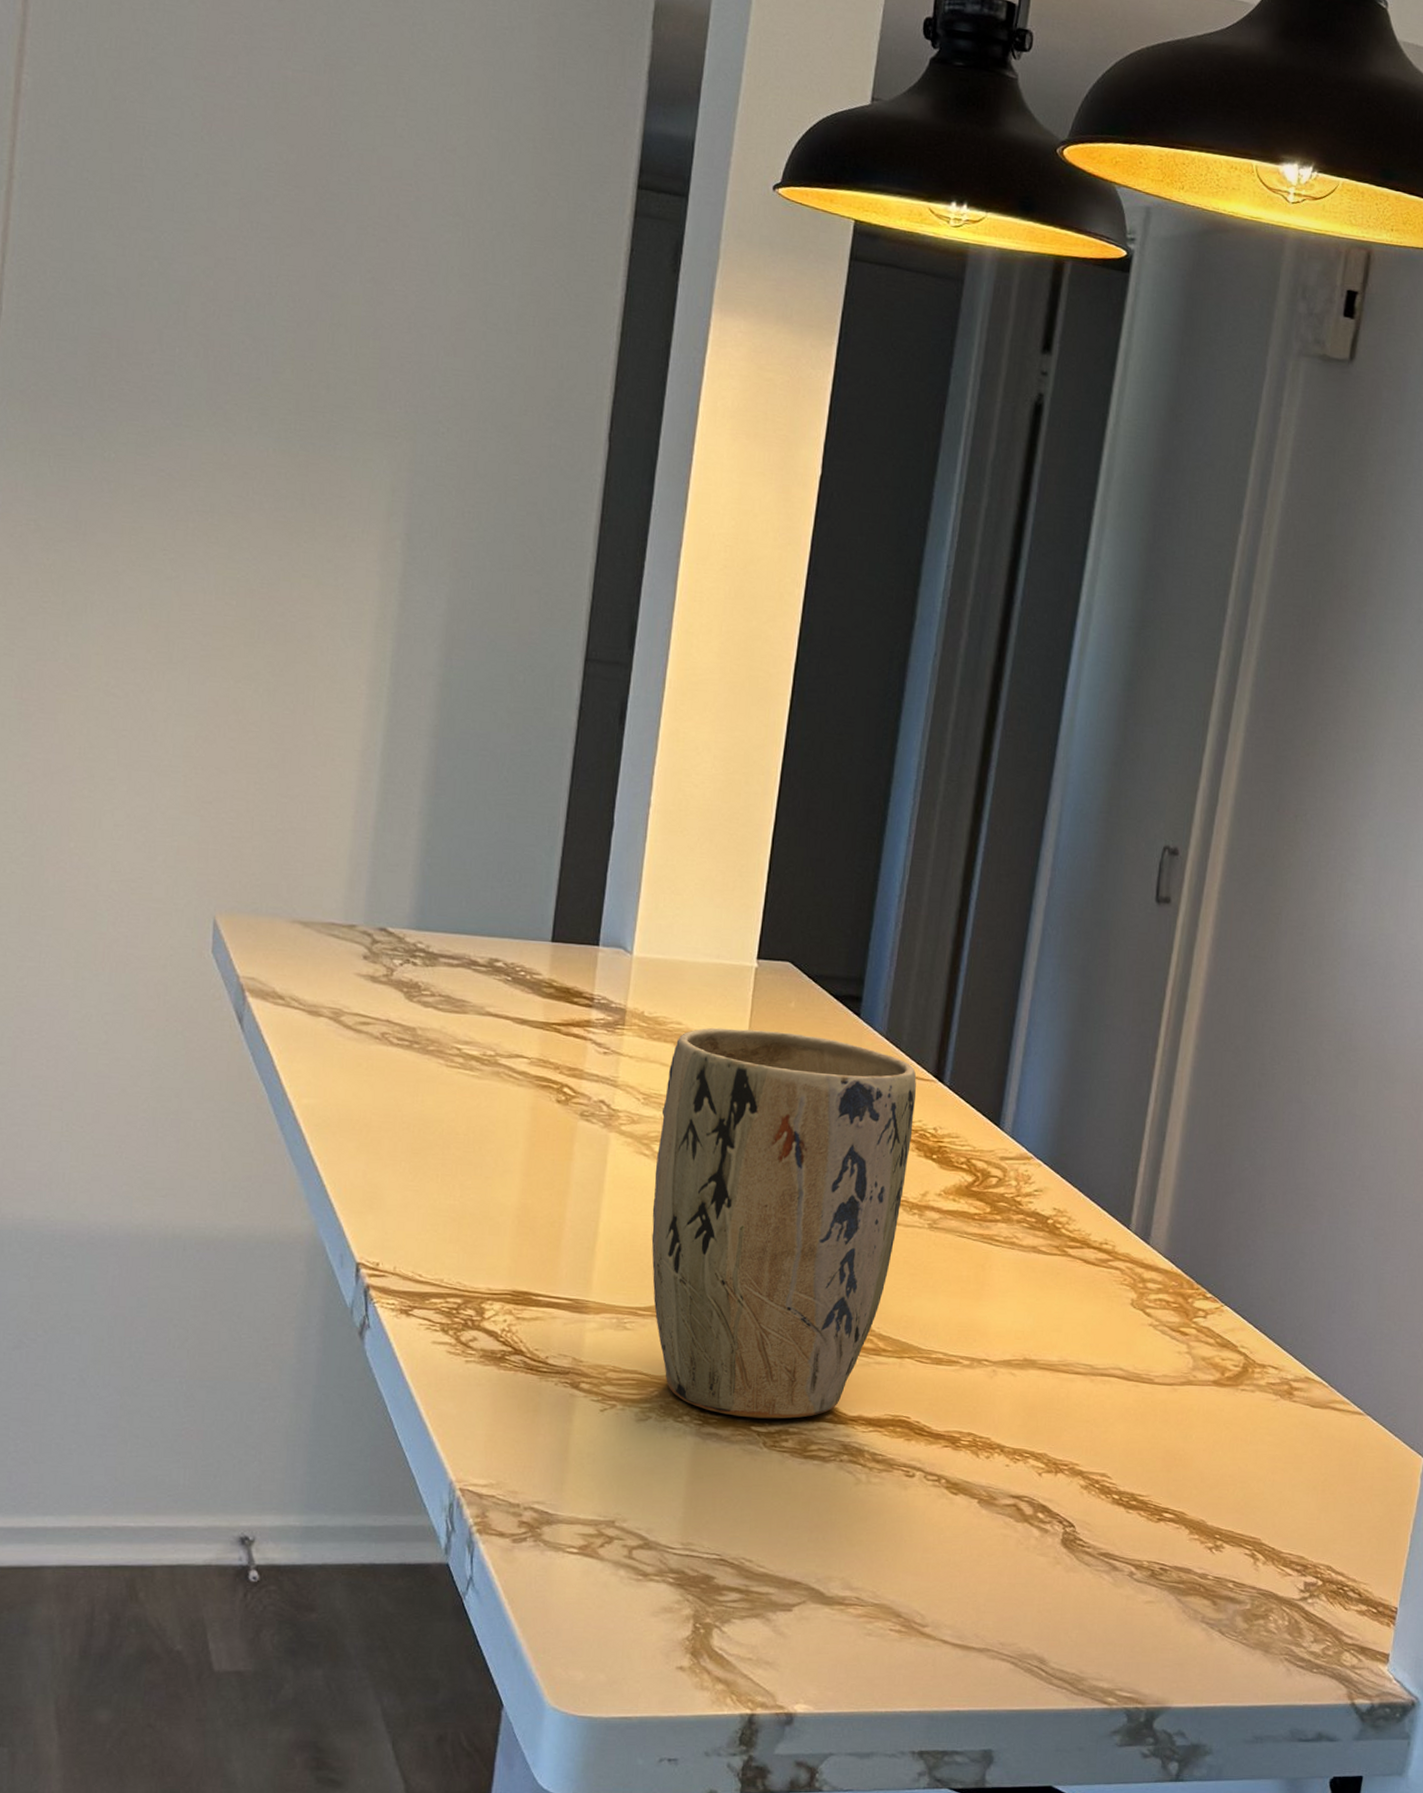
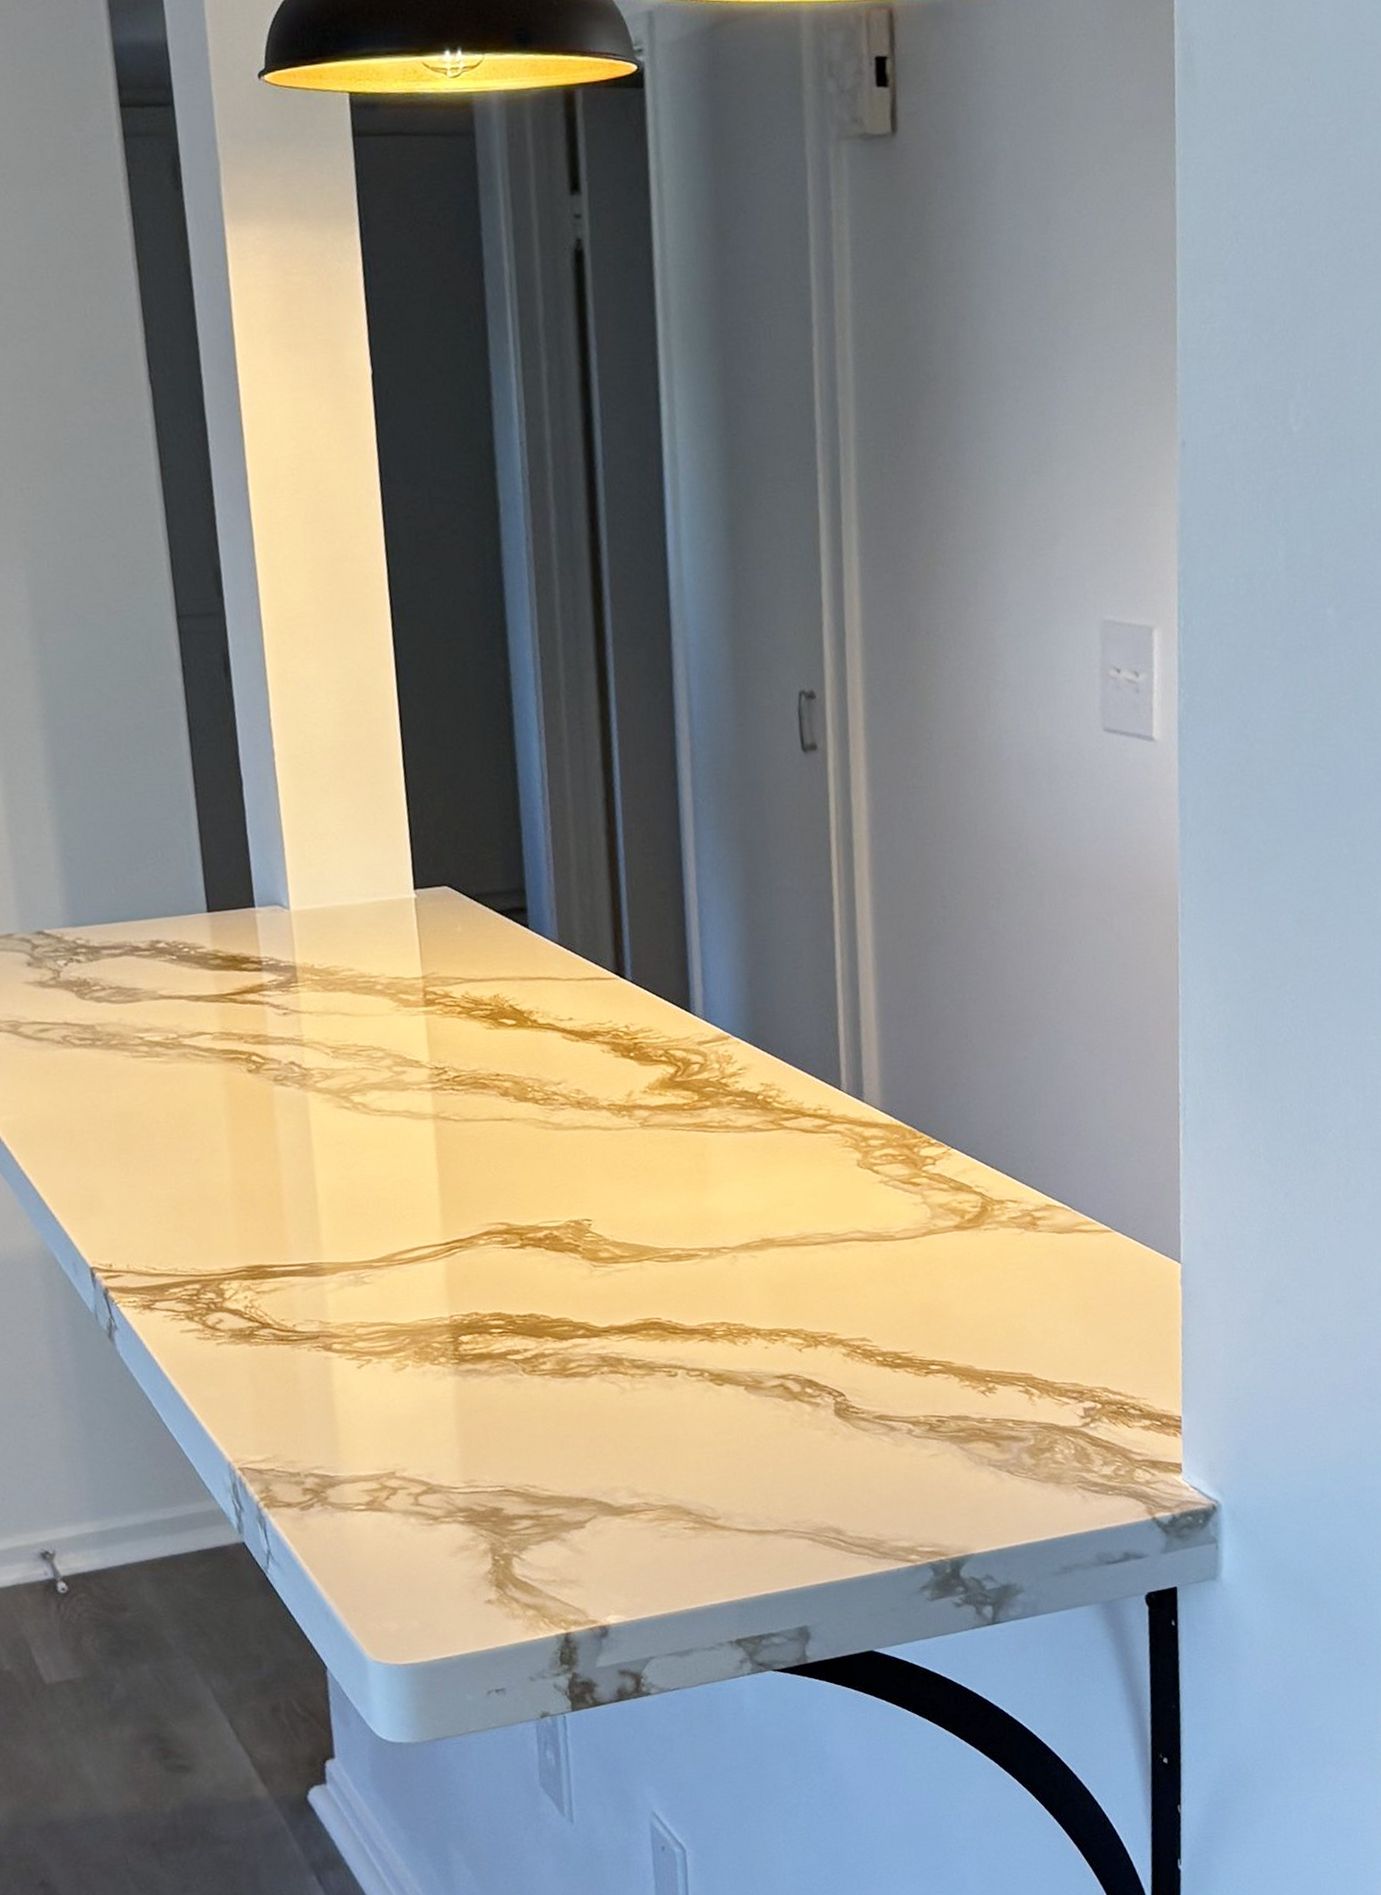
plant pot: present [651,1027,917,1419] -> none [351,956,610,1349]

